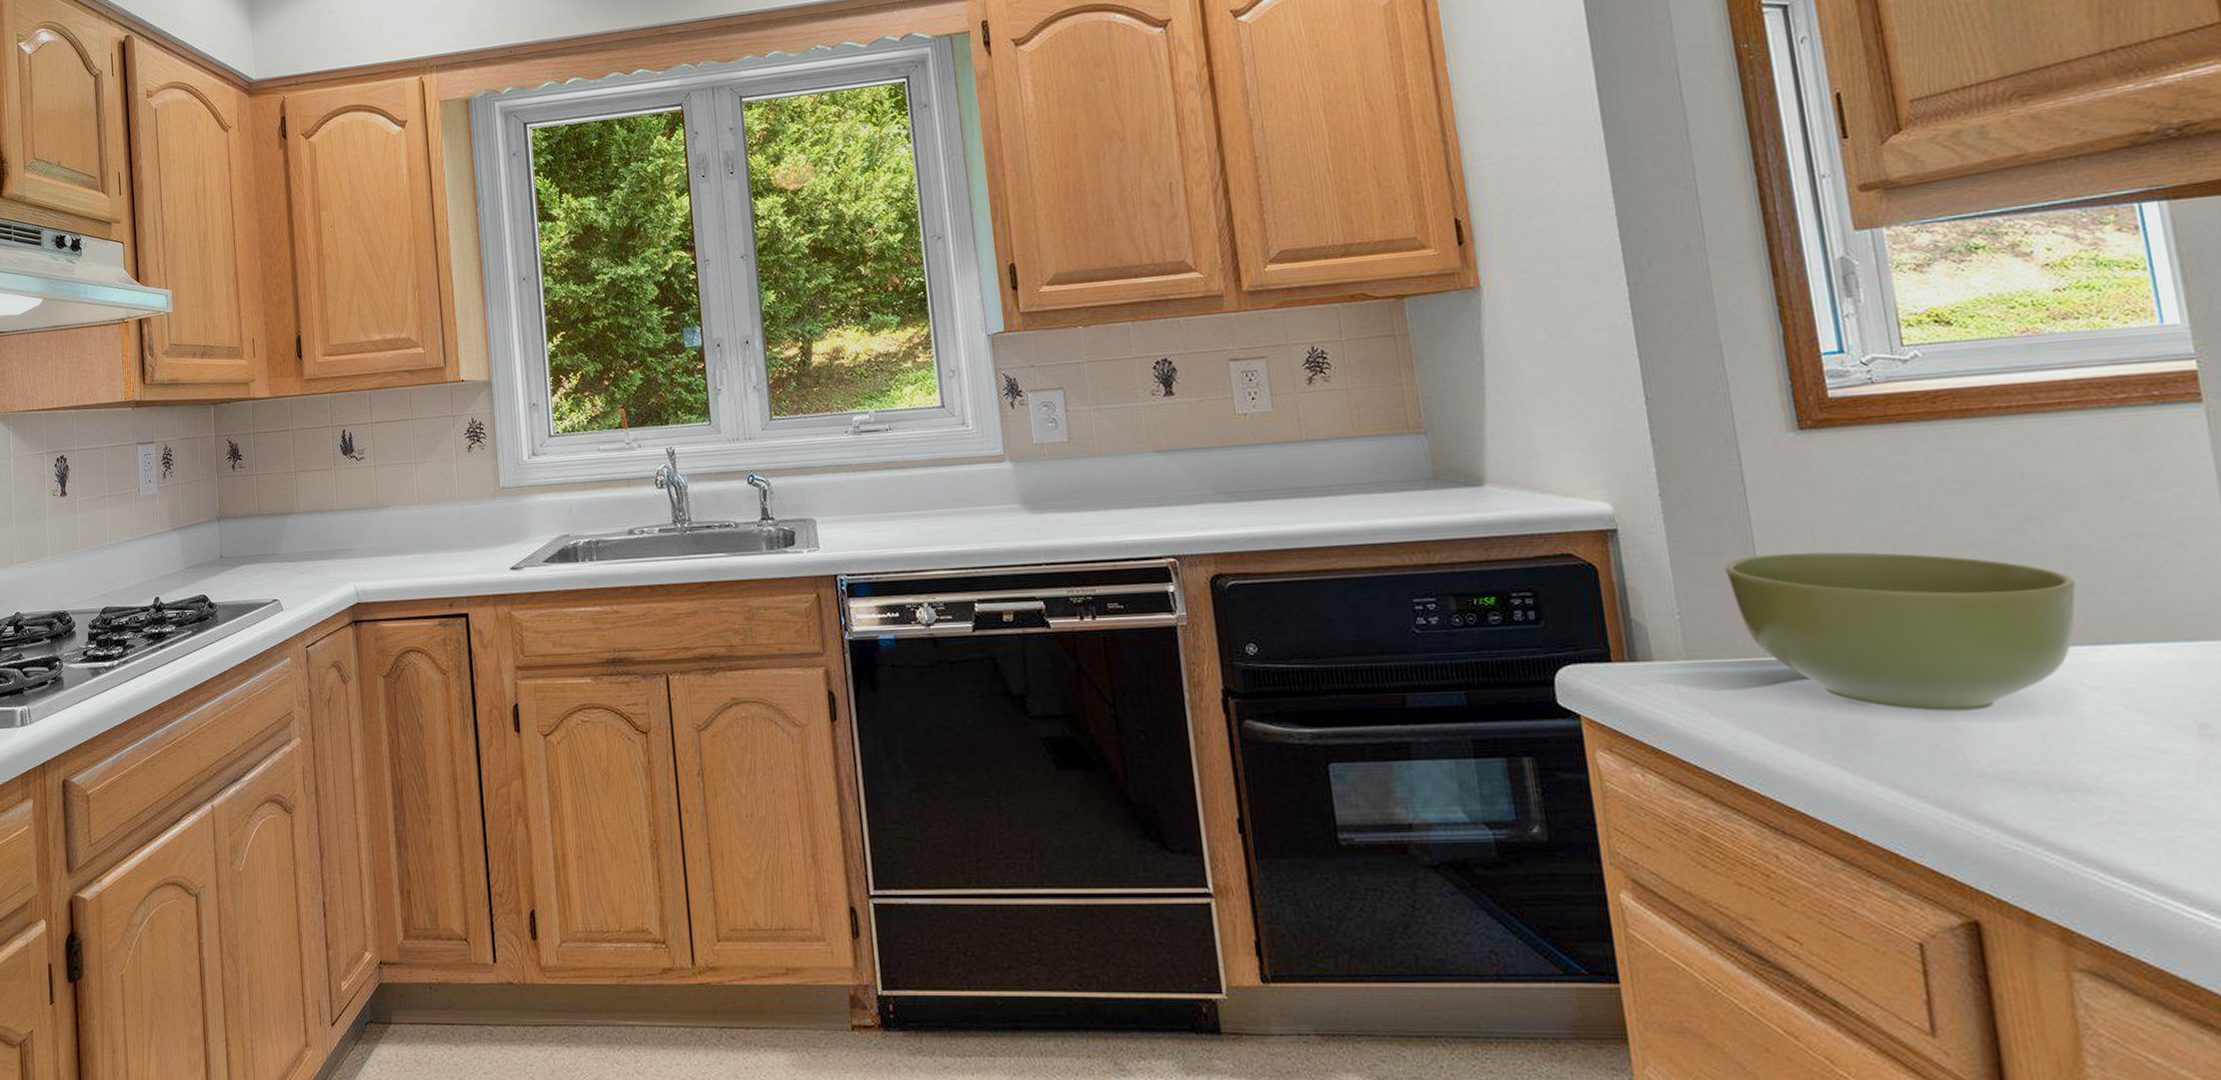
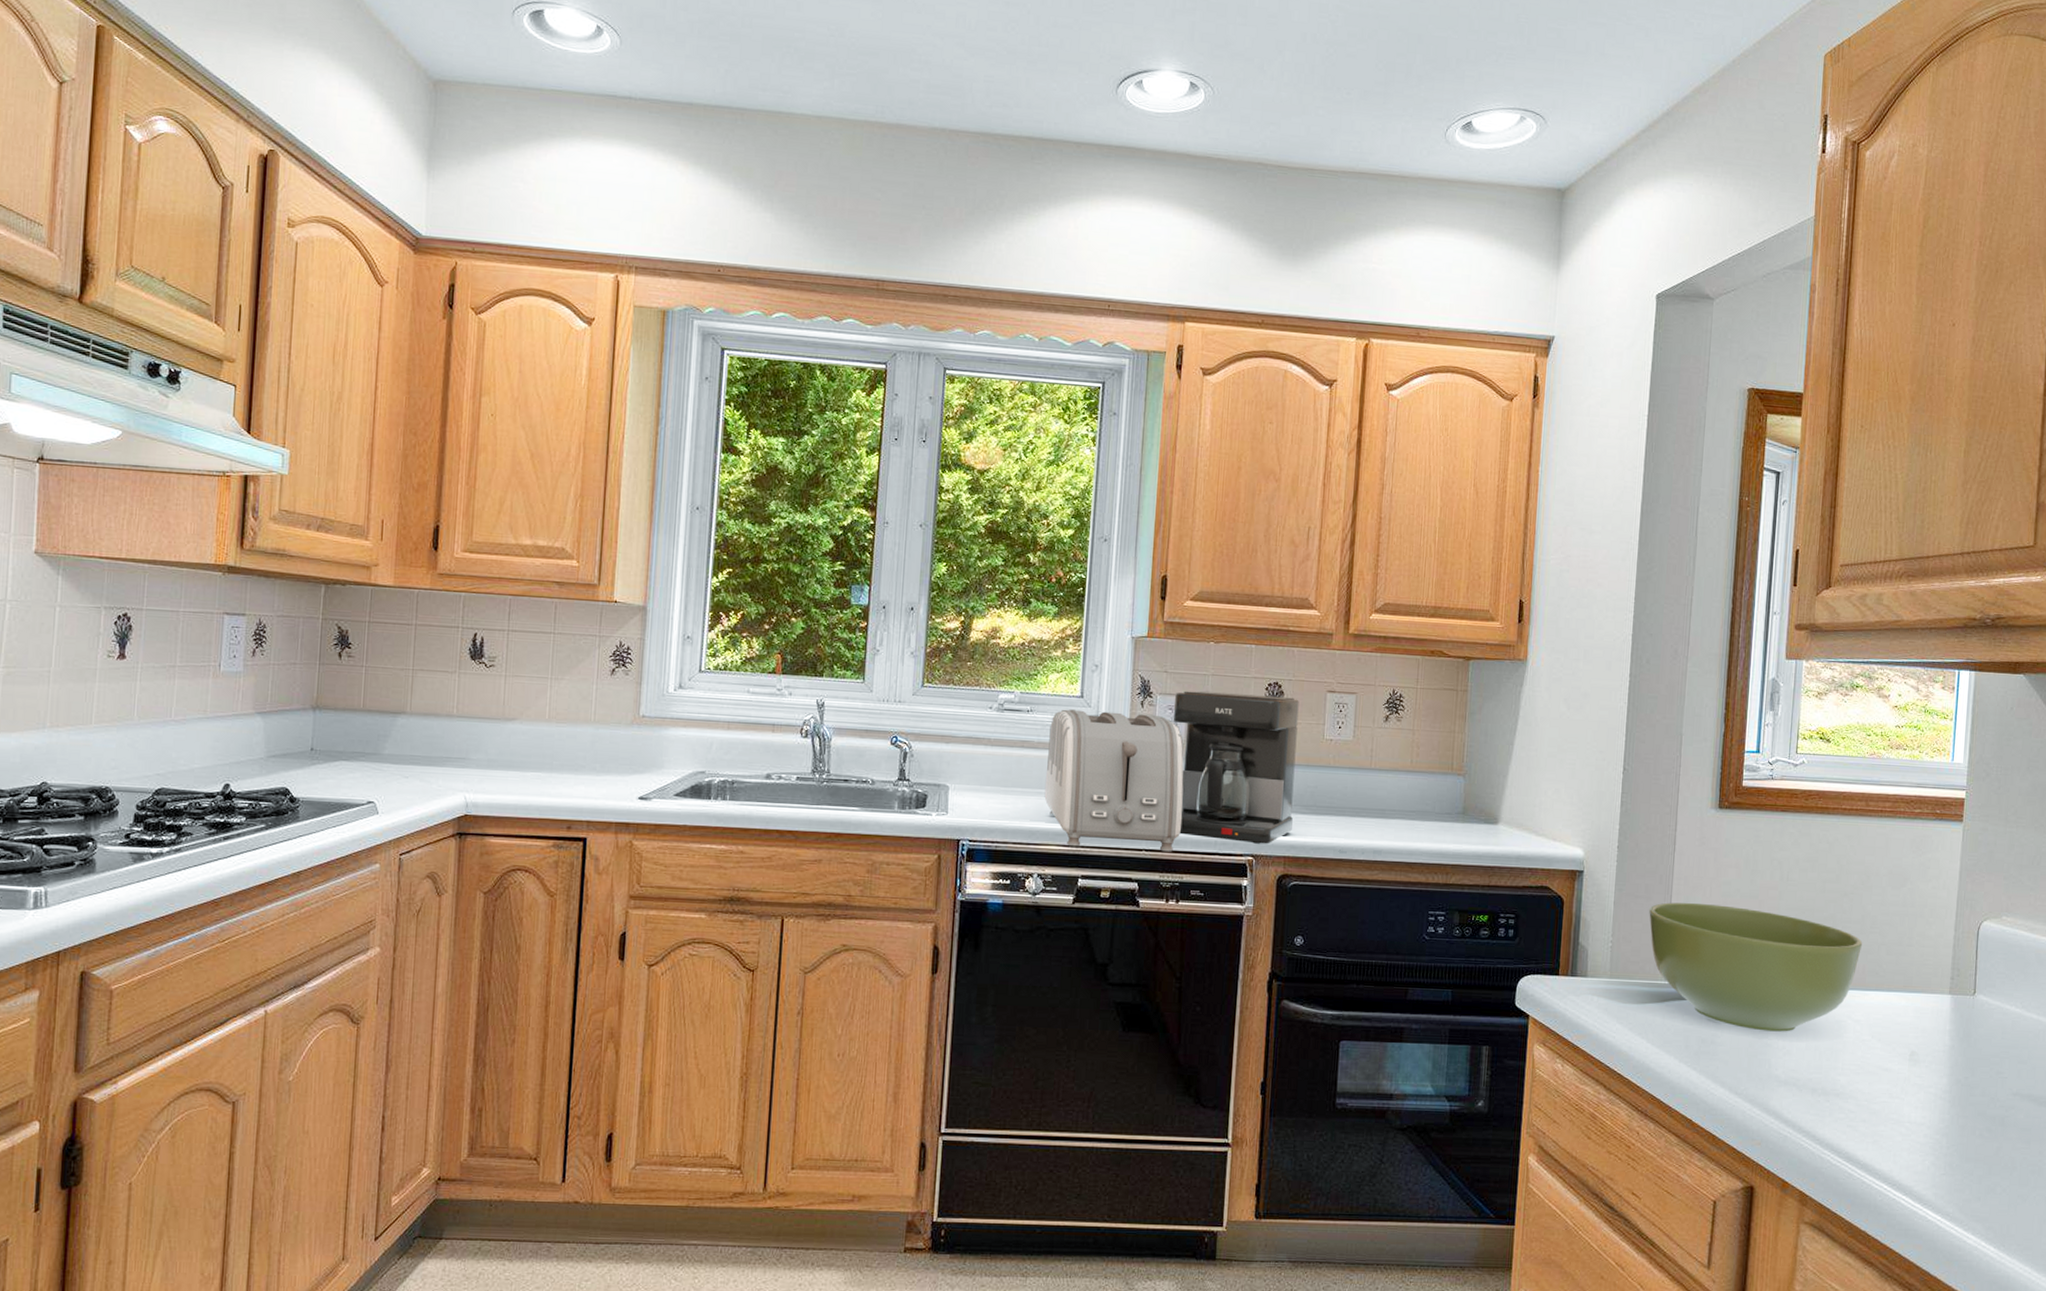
toaster: none [913,414,1084,569] -> present [1044,709,1184,852]
coffee maker: none [1047,373,1217,543] -> present [1173,690,1299,844]

